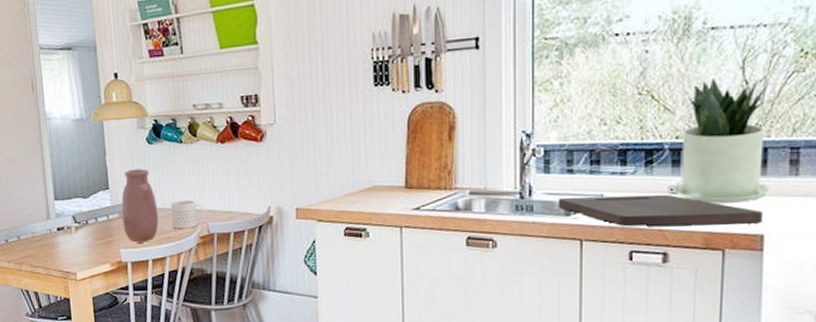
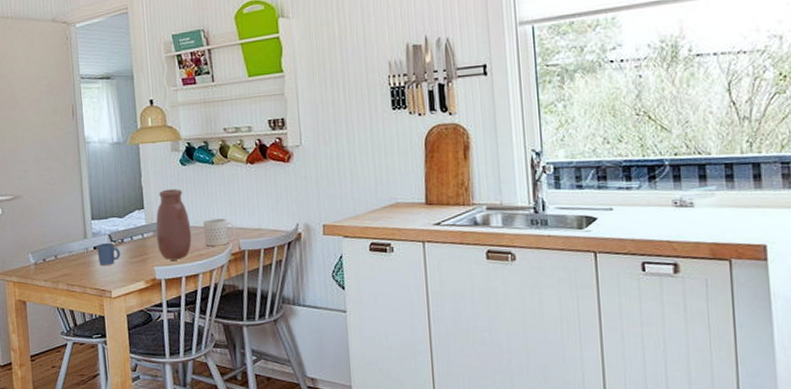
mug: none [60,224,85,248] -> present [97,243,121,267]
cutting board: present [557,194,764,227] -> none [570,207,764,239]
planter: present [672,79,770,203] -> none [676,100,767,215]

